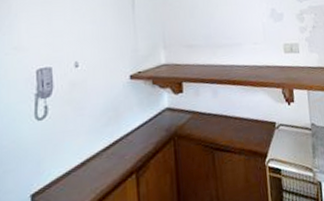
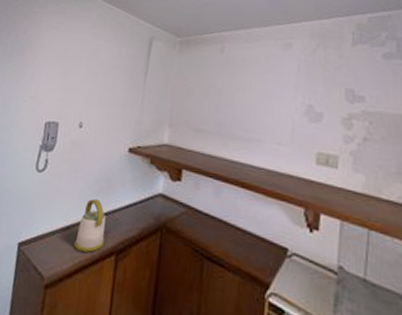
kettle: none [93,128,124,181] -> present [74,198,106,252]

